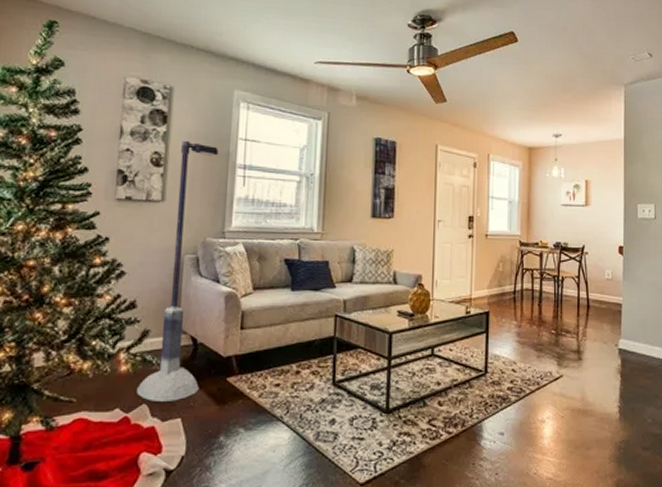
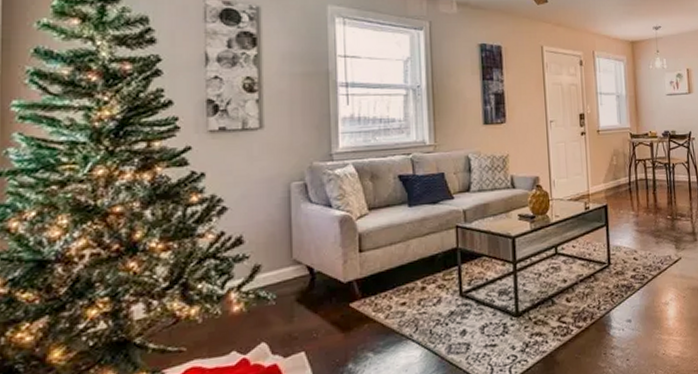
floor lamp: present [137,140,218,401] -> none [253,62,321,339]

